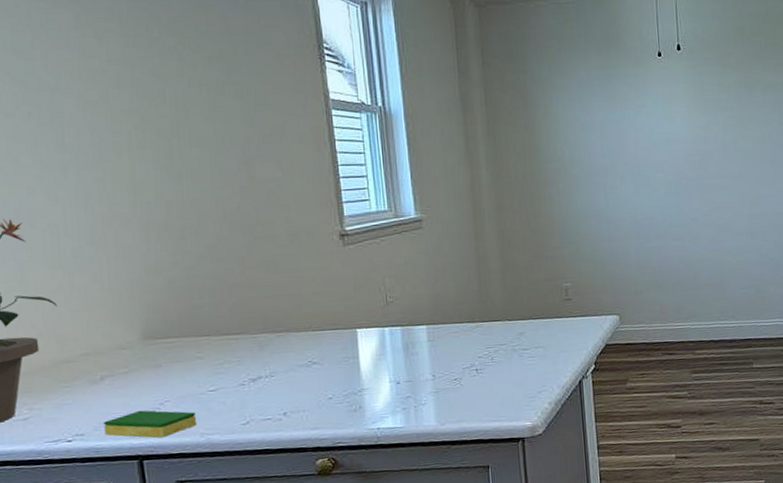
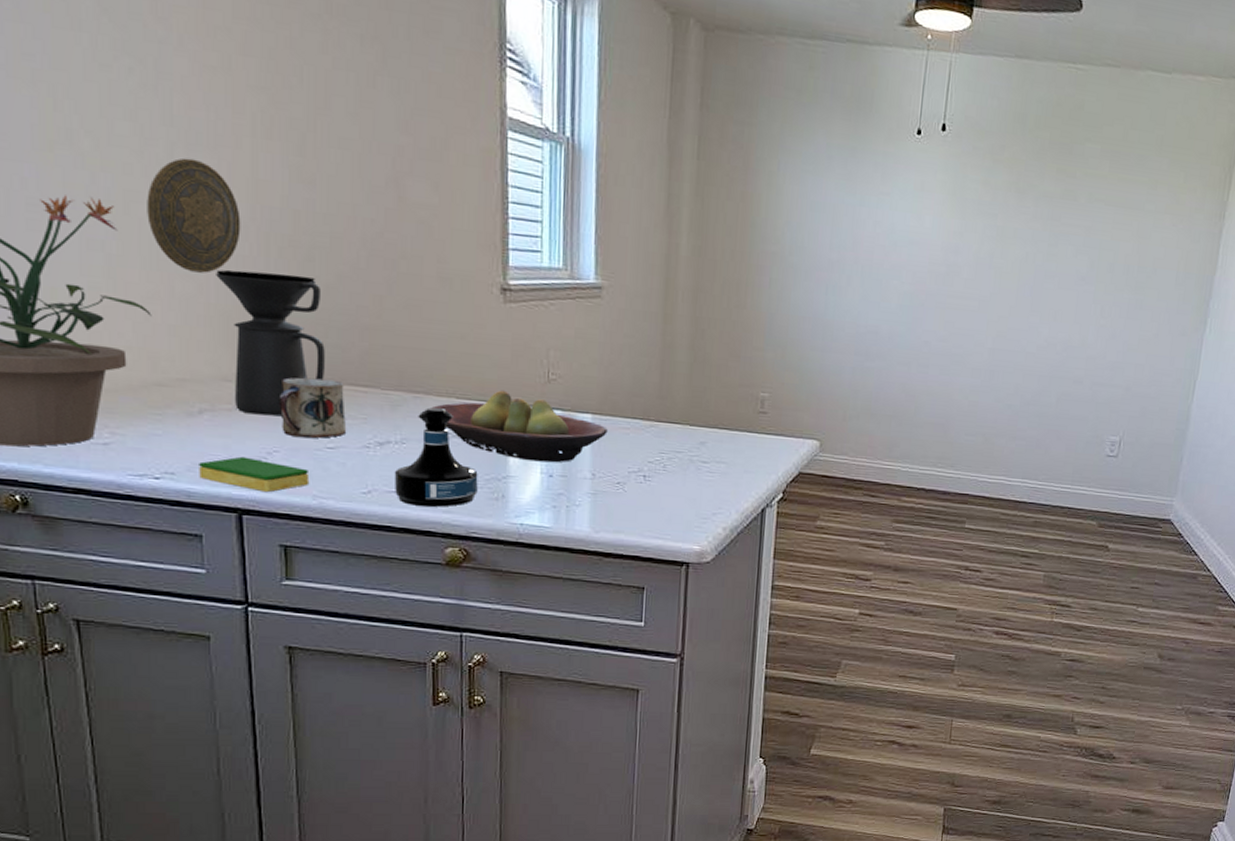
decorative plate: none [48,175,125,265] -> present [147,157,241,274]
coffee maker: none [107,252,202,374] -> present [216,269,325,416]
mug: none [166,333,223,386] -> present [278,377,346,438]
tequila bottle: none [267,342,338,428] -> present [394,407,478,507]
fruit bowl: none [292,317,441,374] -> present [431,390,608,463]

